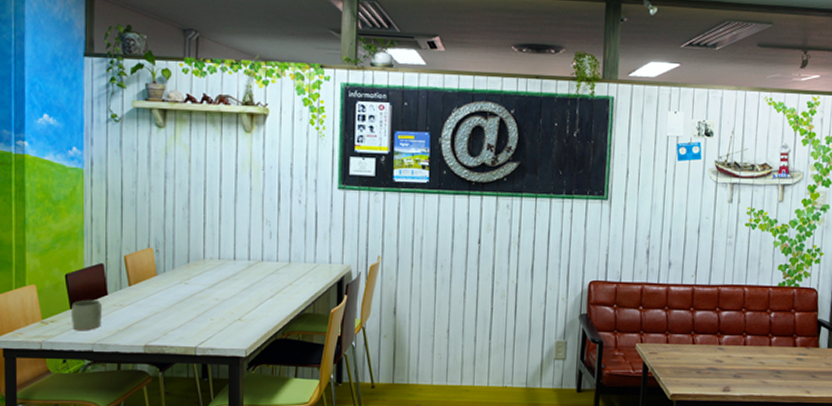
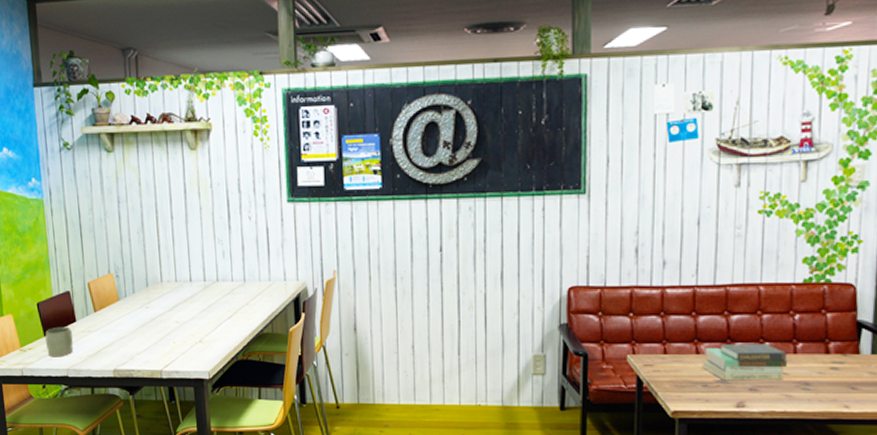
books: none [697,336,765,369] -> present [701,344,788,381]

